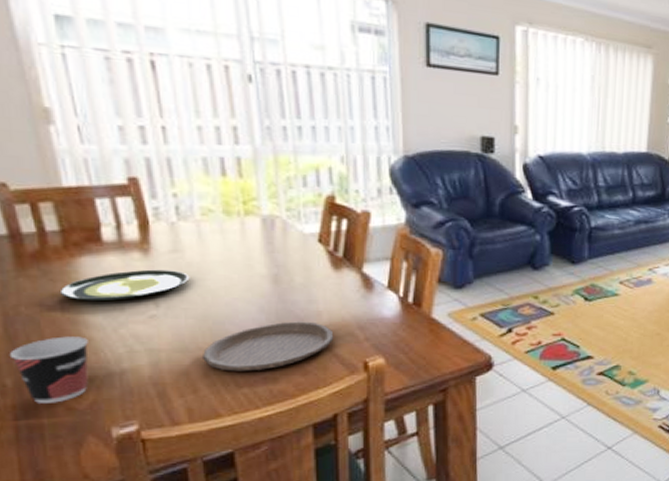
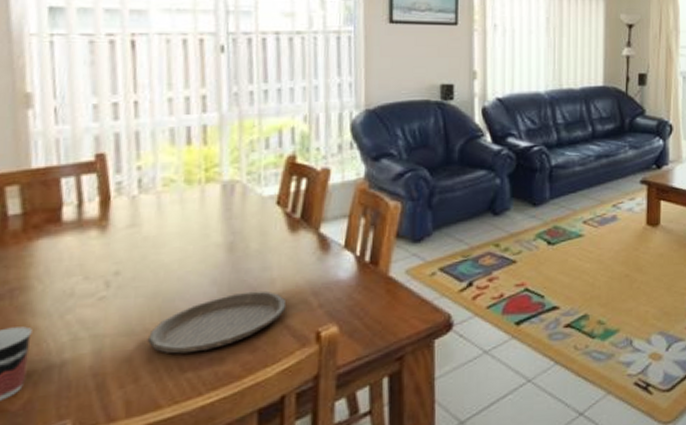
plate: present [59,269,190,302] -> none [11,246,145,287]

